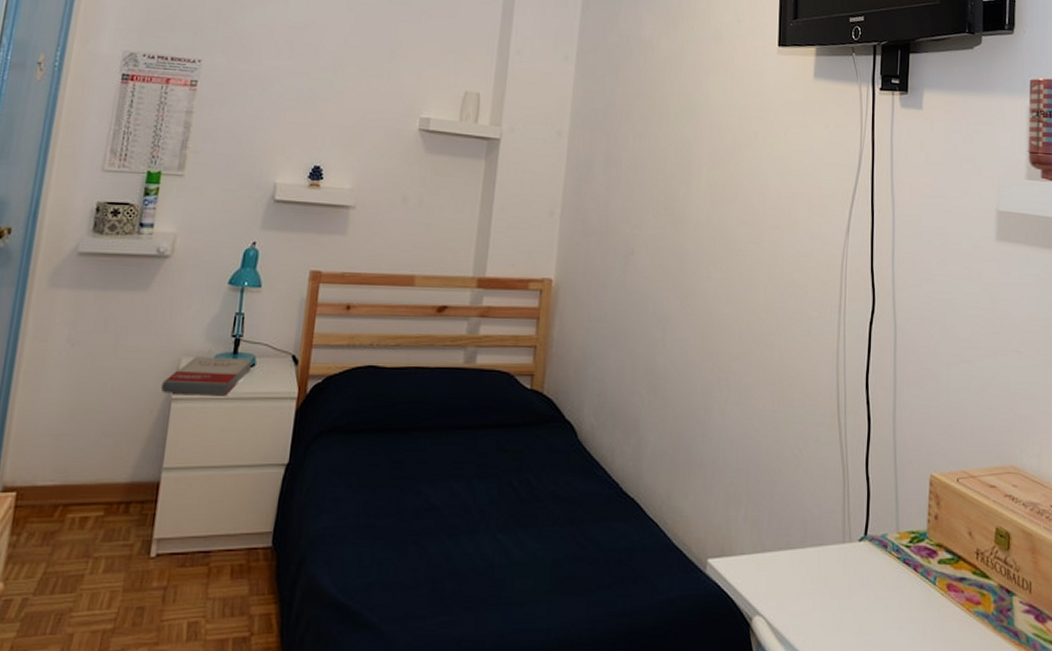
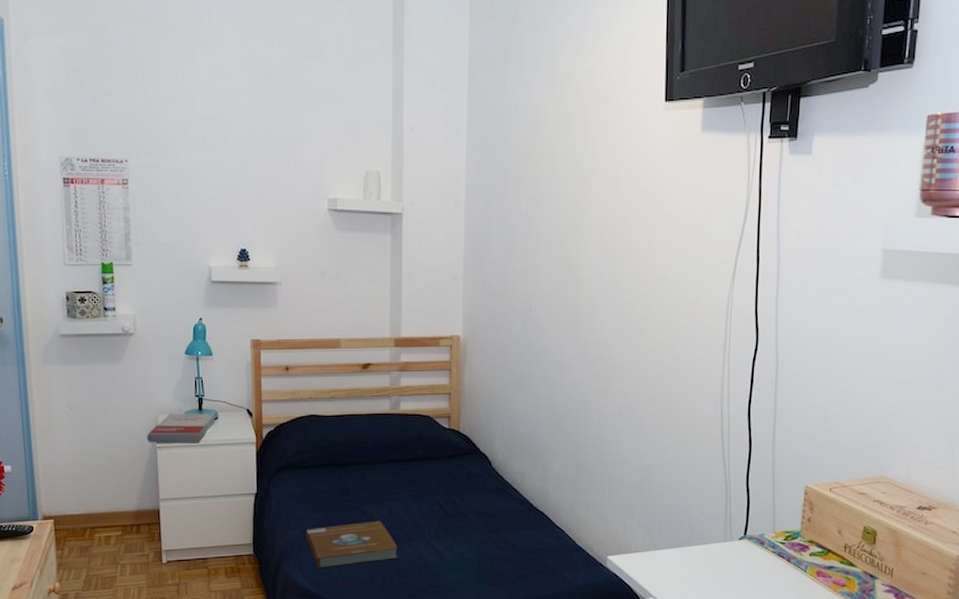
book: none [342,505,456,569] -> present [306,521,398,569]

